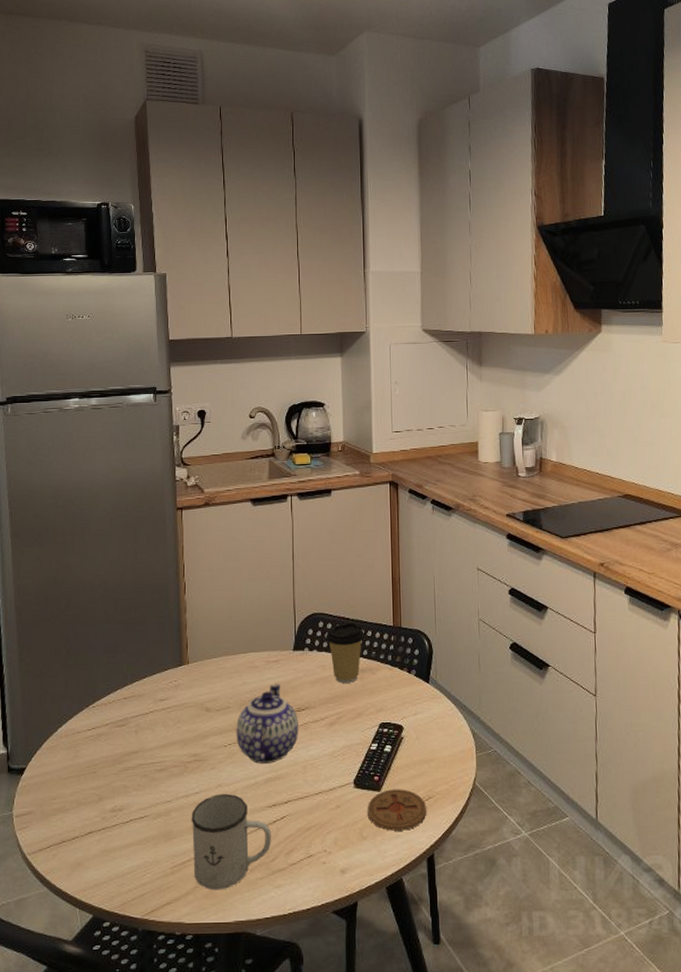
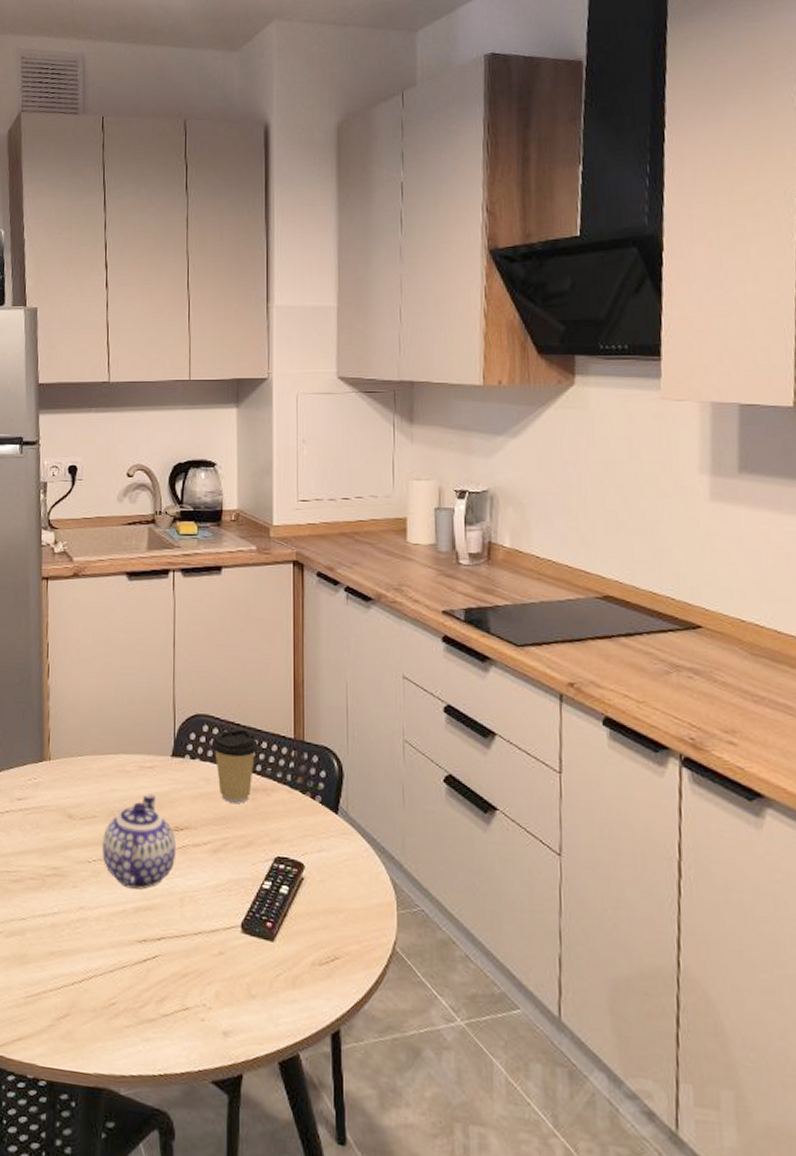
mug: present [191,793,271,890] -> none [48,918,140,1033]
coaster: present [367,789,427,831] -> none [256,940,333,995]

